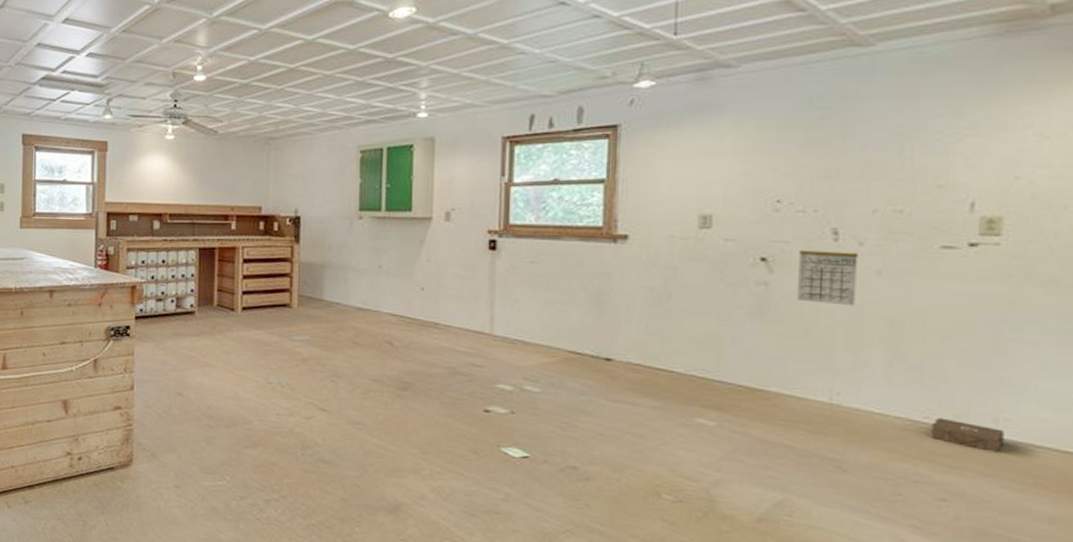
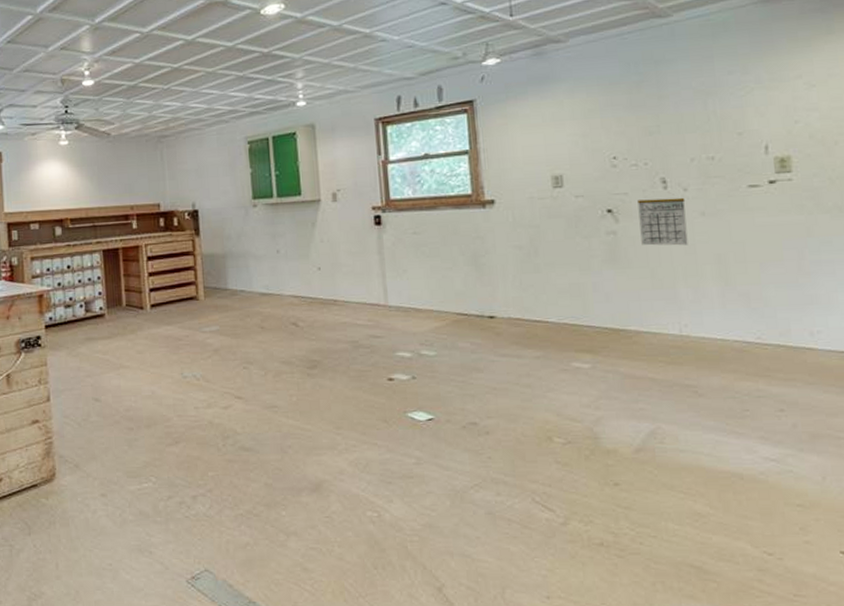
ammunition box: present [931,417,1004,453] -> none [763,337,821,362]

